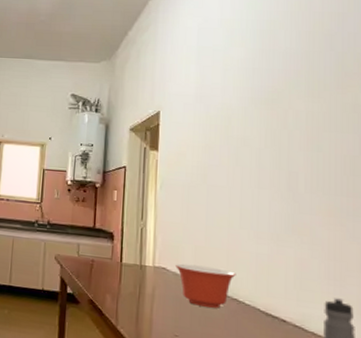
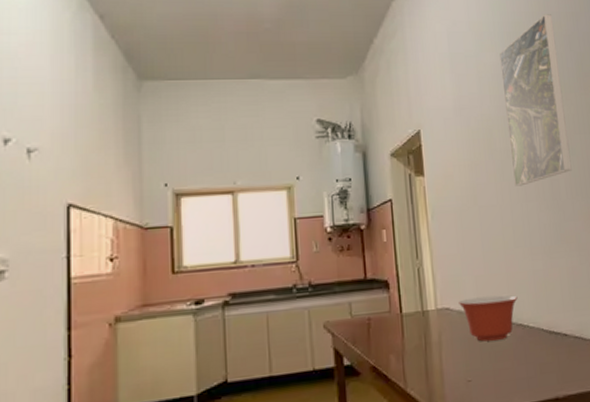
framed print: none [248,14,316,173] -> present [499,14,572,186]

